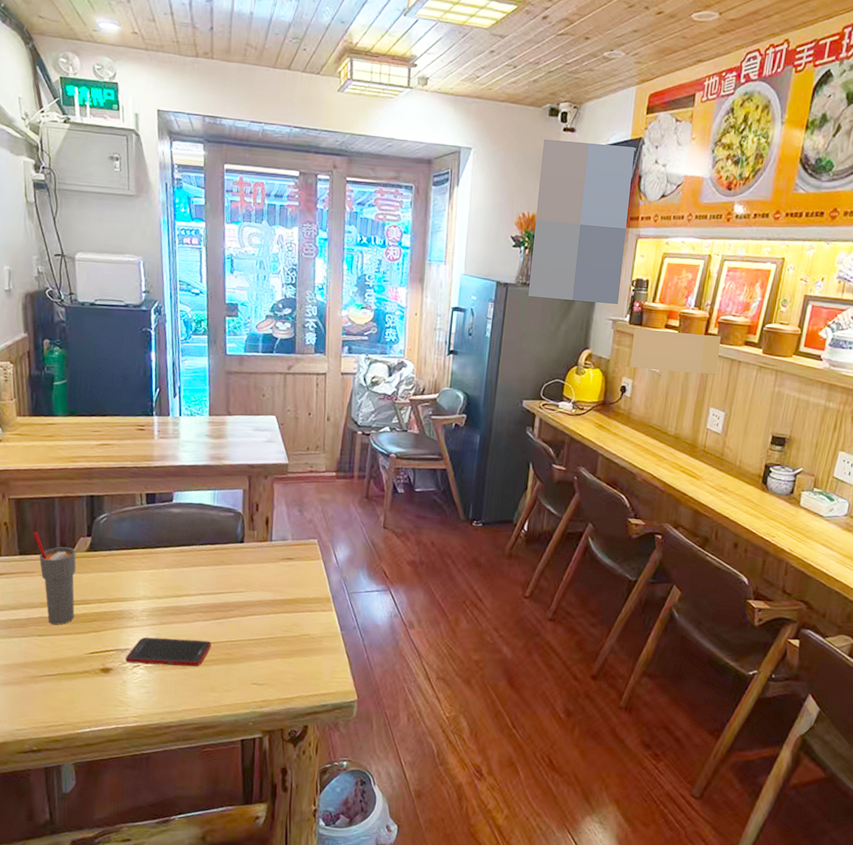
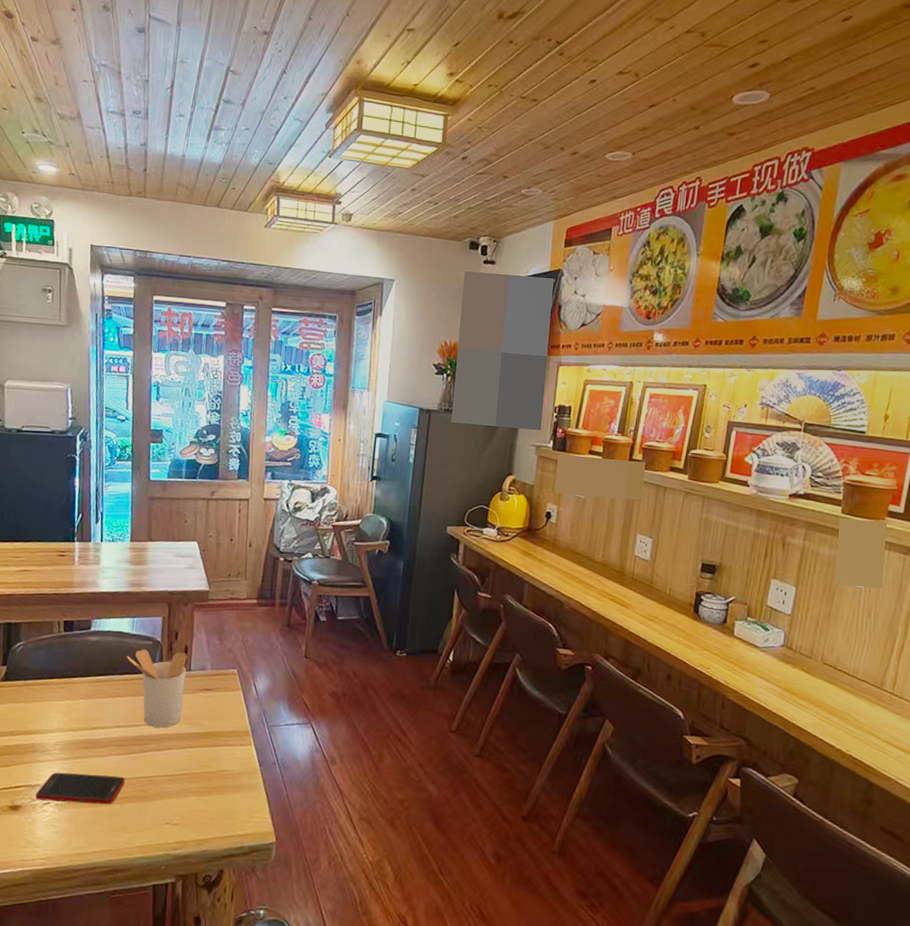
utensil holder: none [209,520,268,595] -> present [126,649,187,728]

